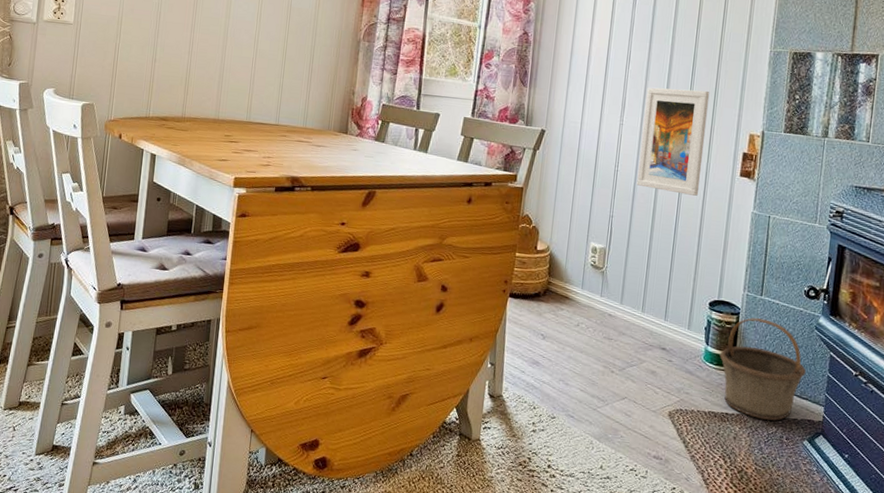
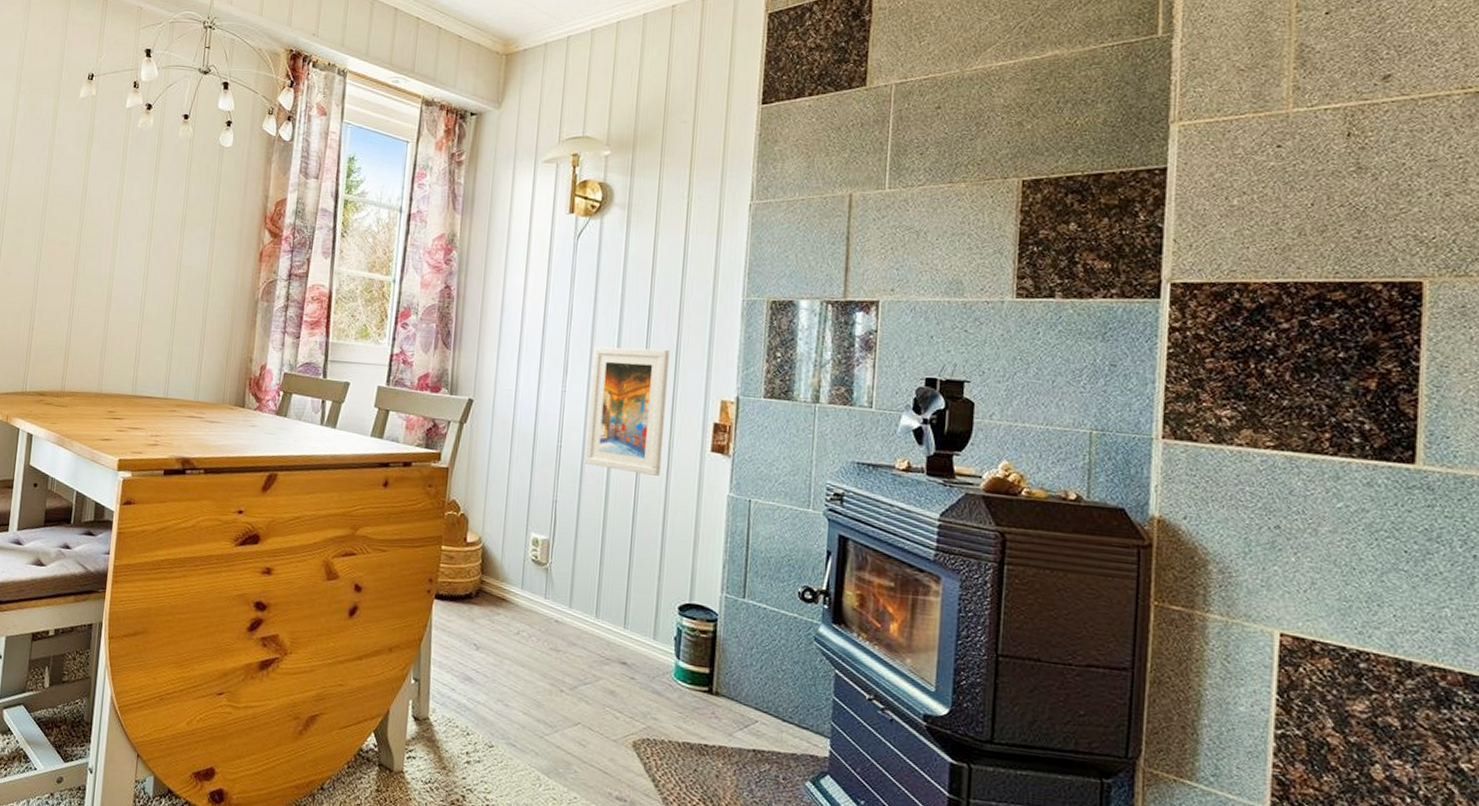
basket: present [719,317,807,421] -> none [694,625,806,756]

